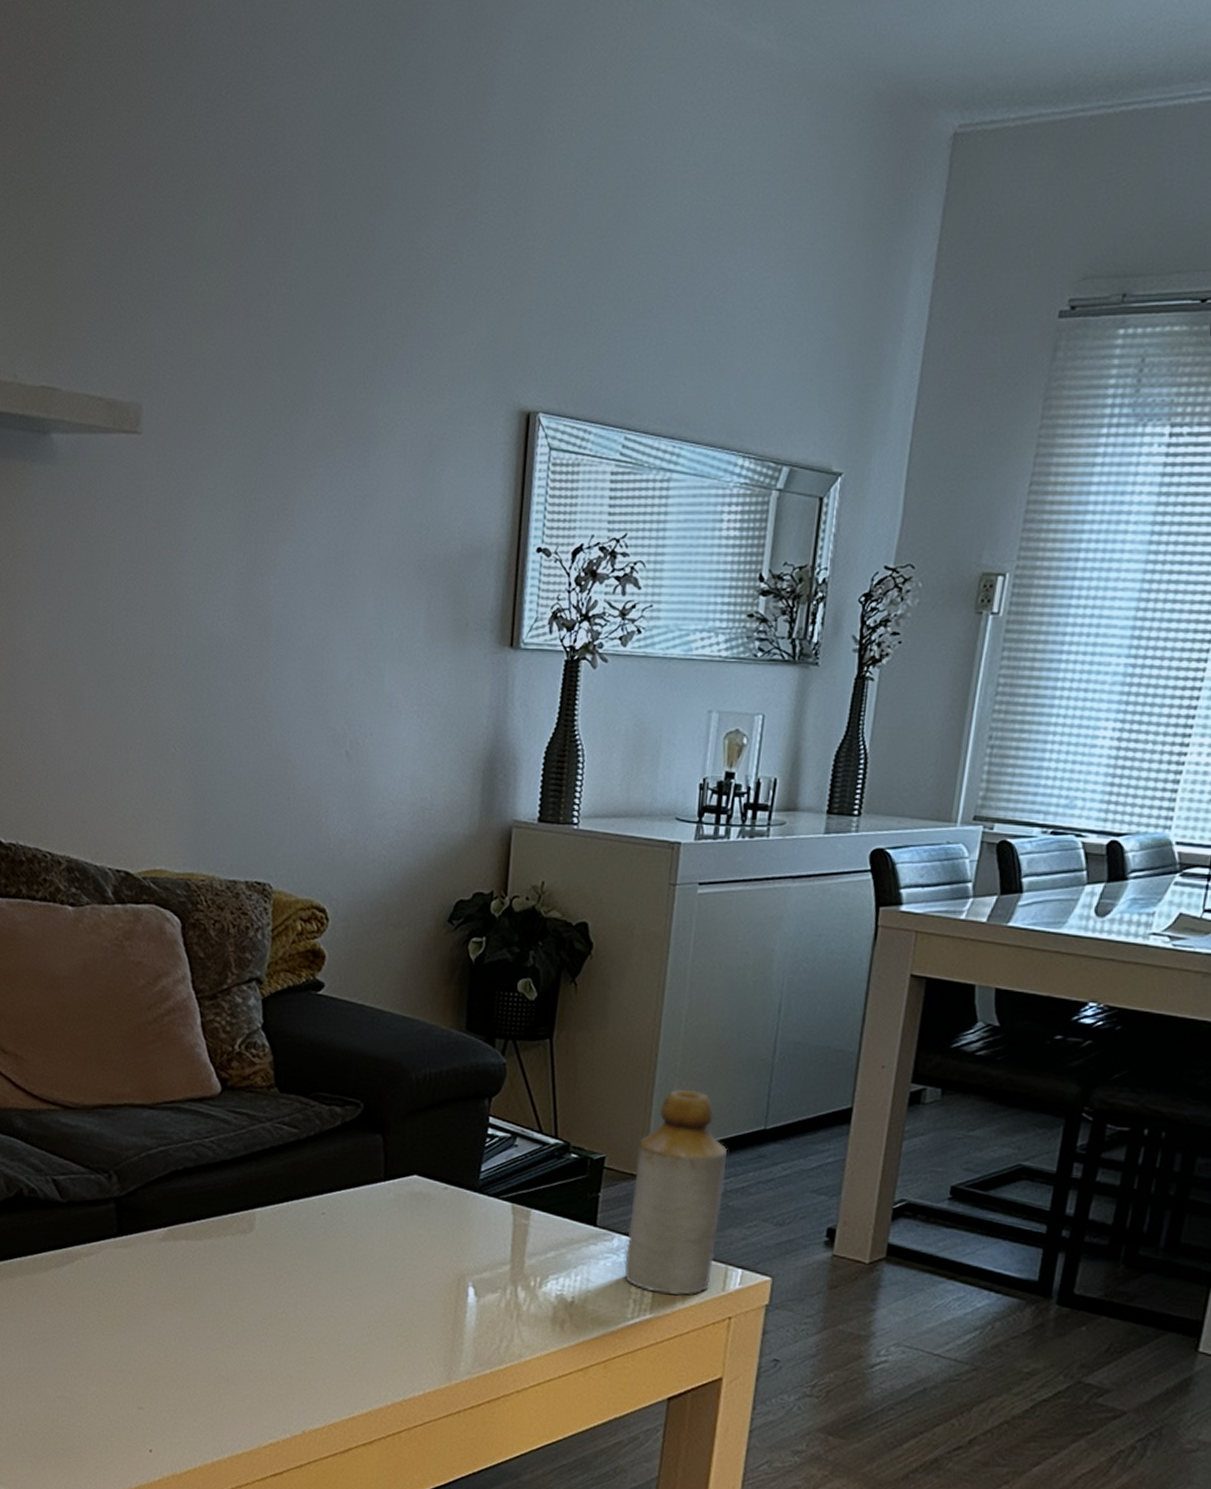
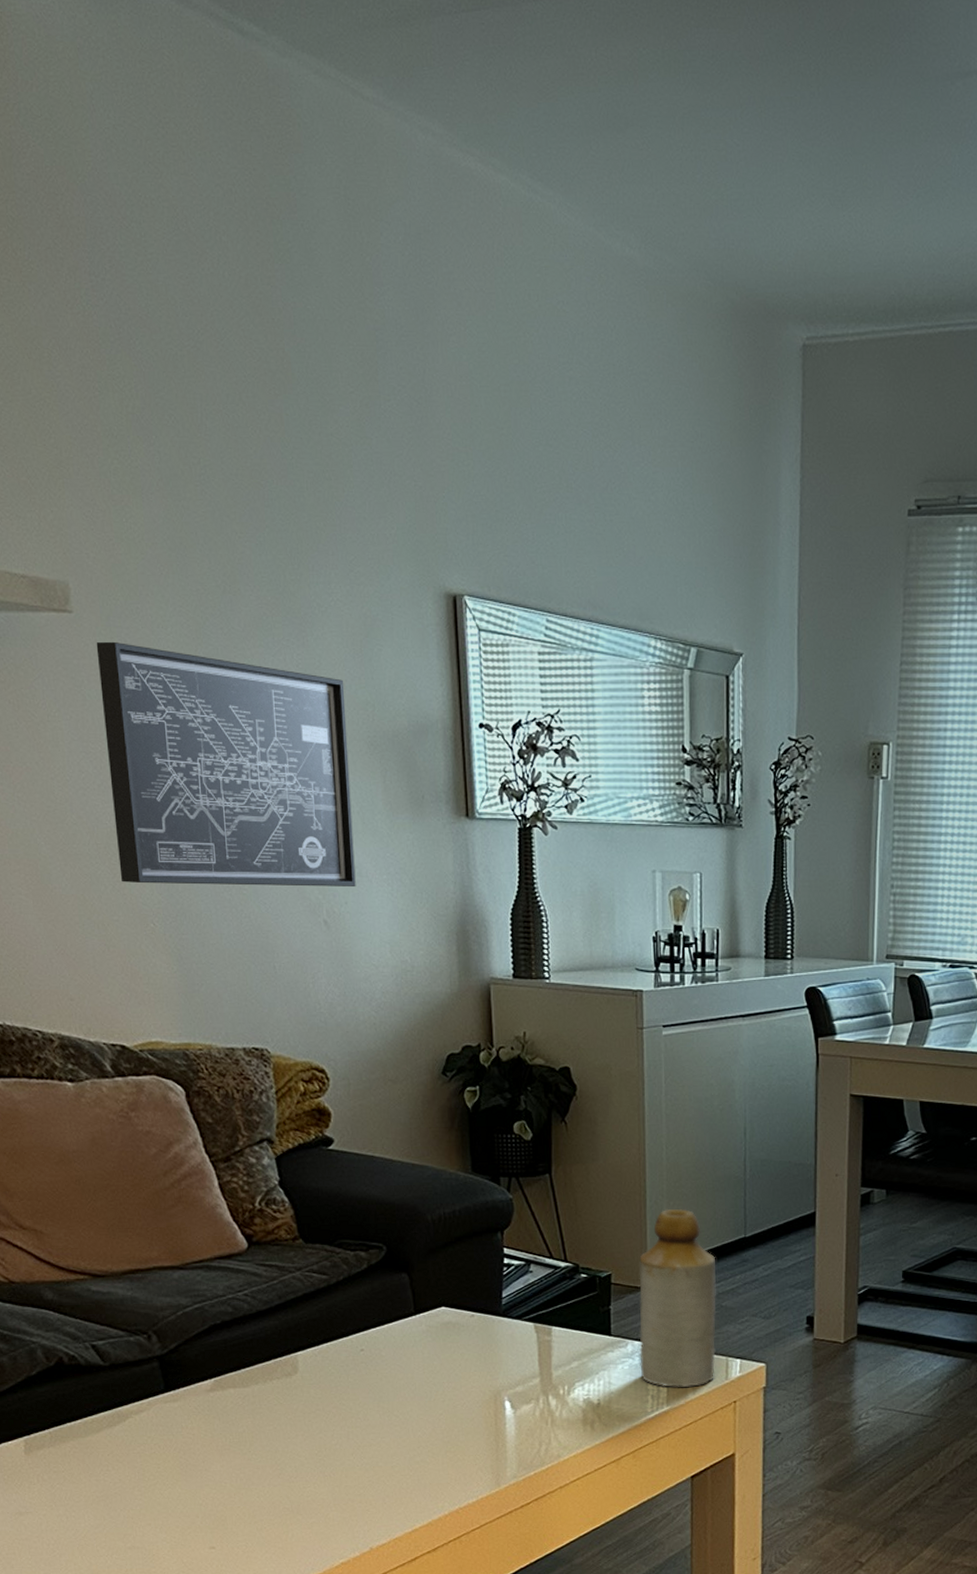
wall art: none [149,462,401,717] -> present [96,641,356,887]

